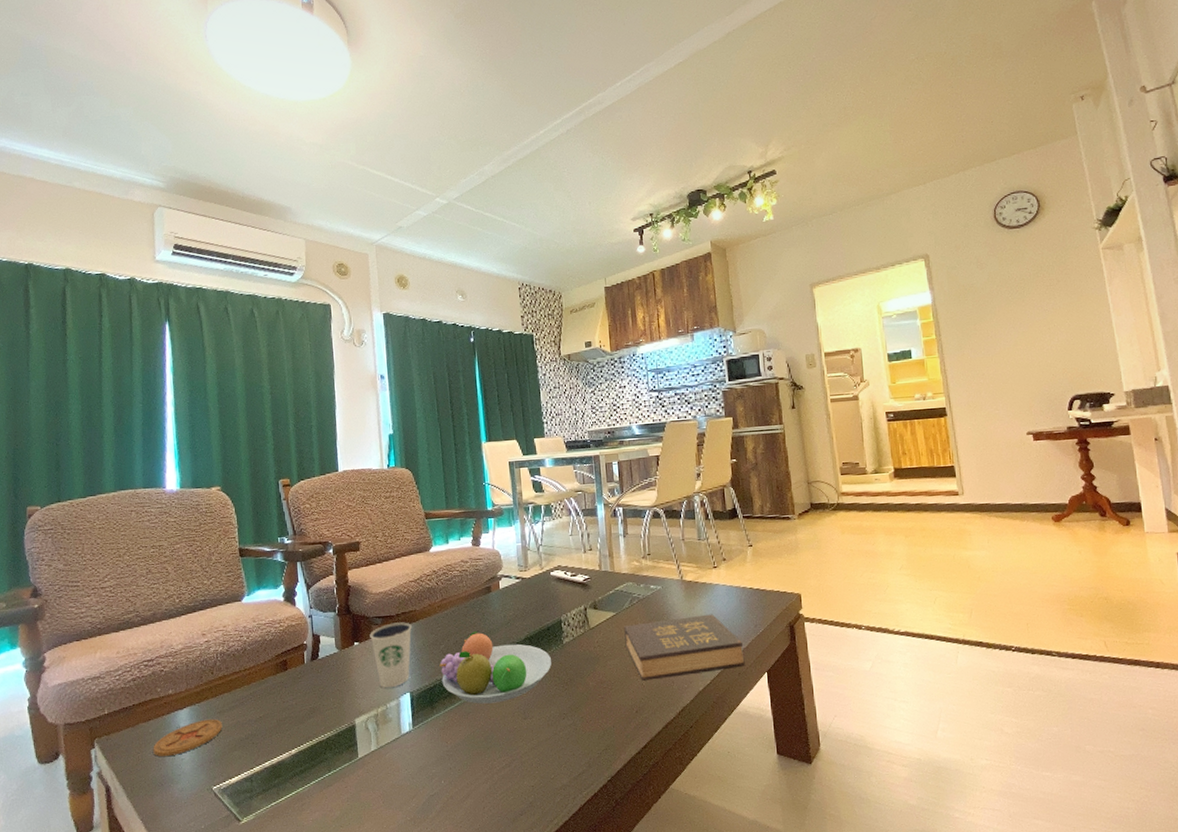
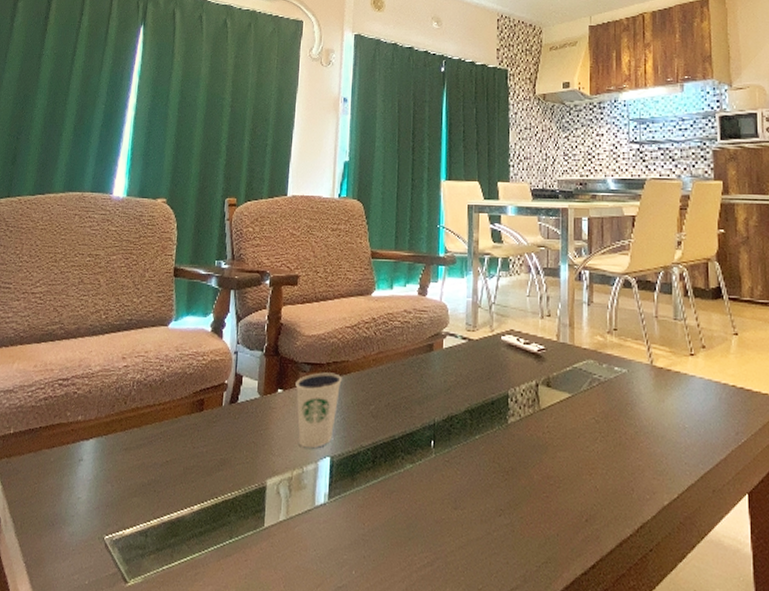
coaster: present [153,718,223,757] -> none [50,455,127,493]
fruit bowl: present [439,632,551,704] -> none [366,395,492,485]
hardback book: present [624,614,745,681] -> none [580,410,722,484]

